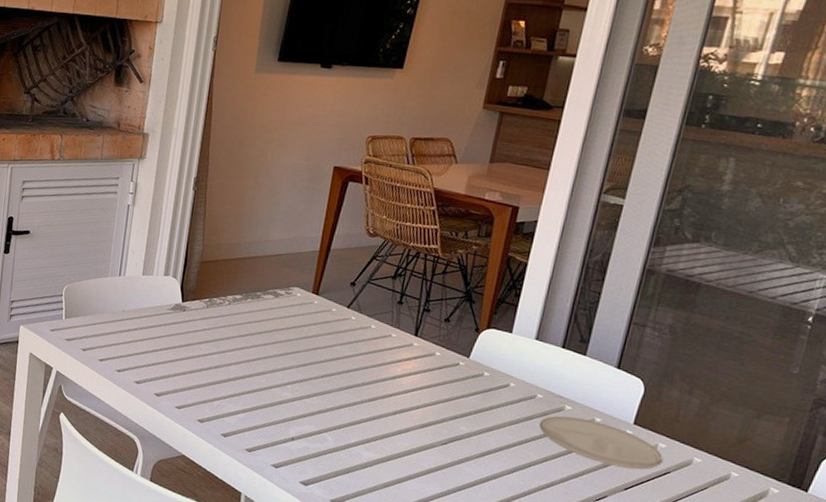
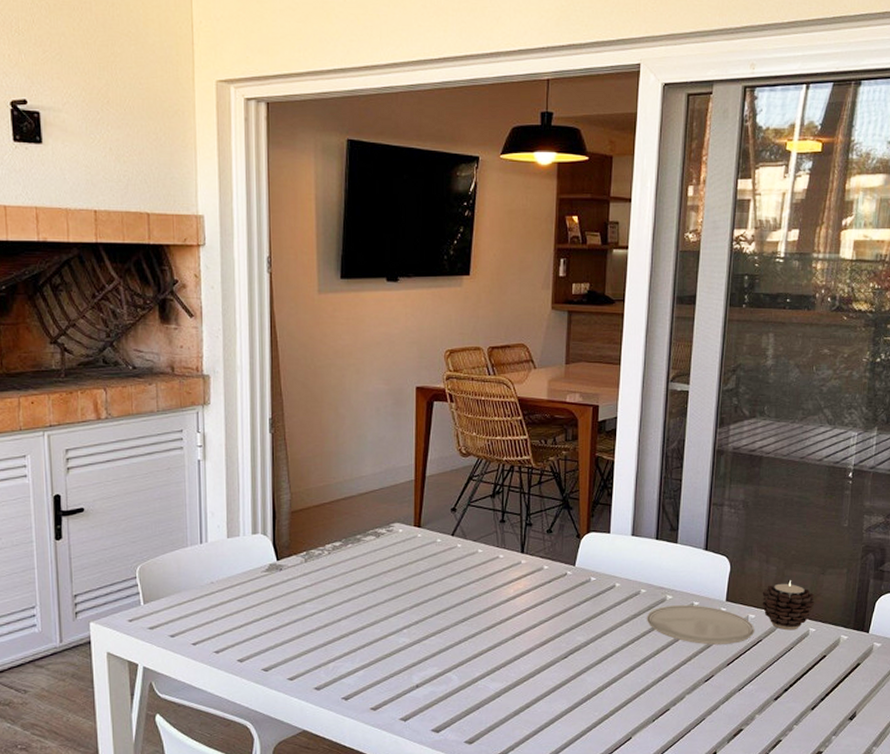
candle: none [676,417,743,471] -> present [762,580,815,631]

